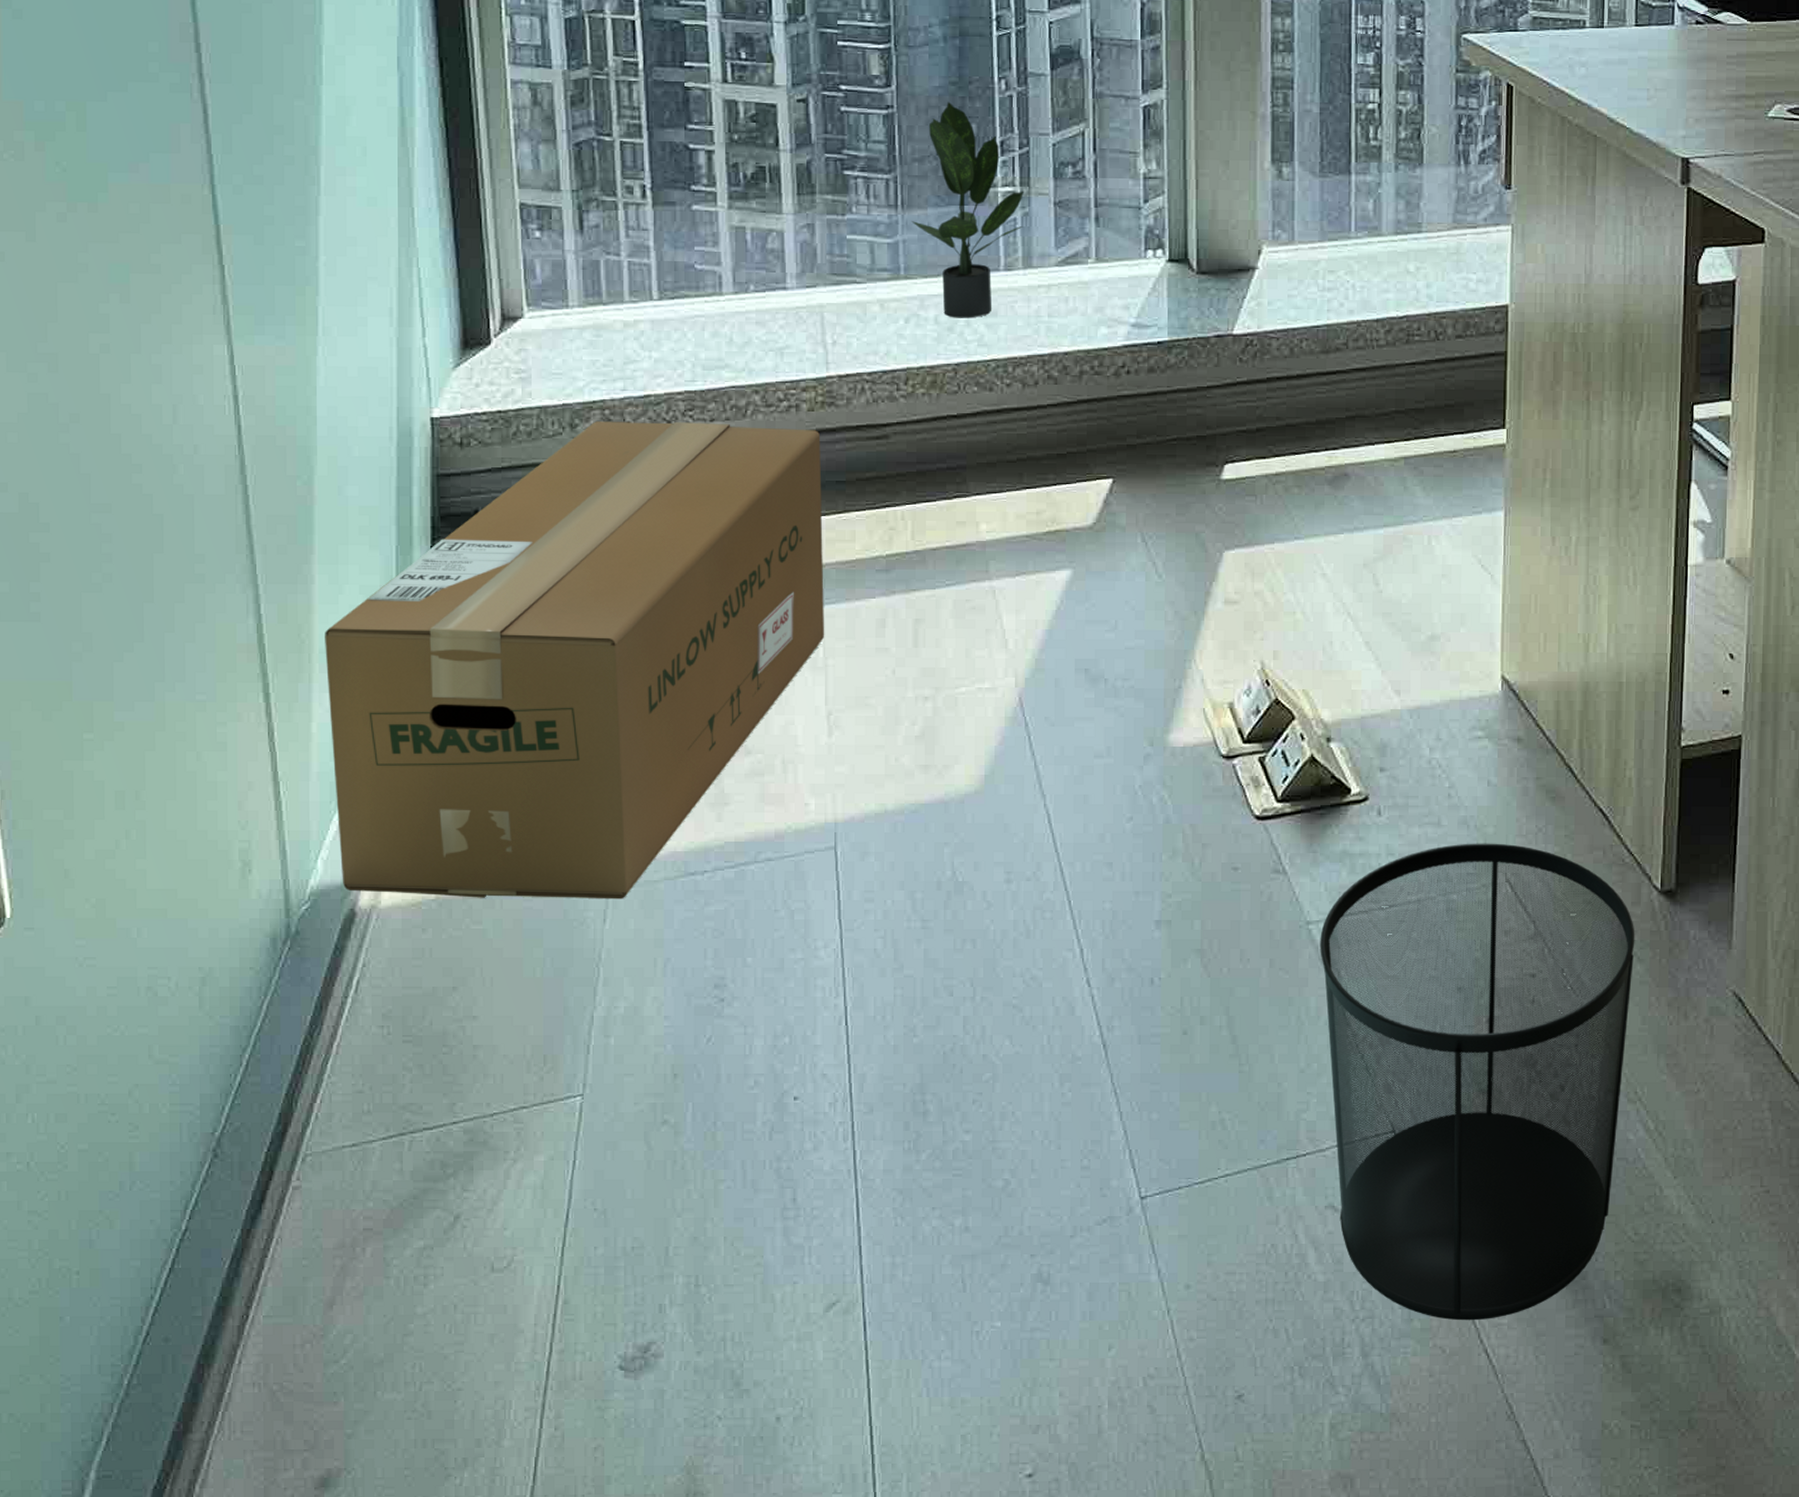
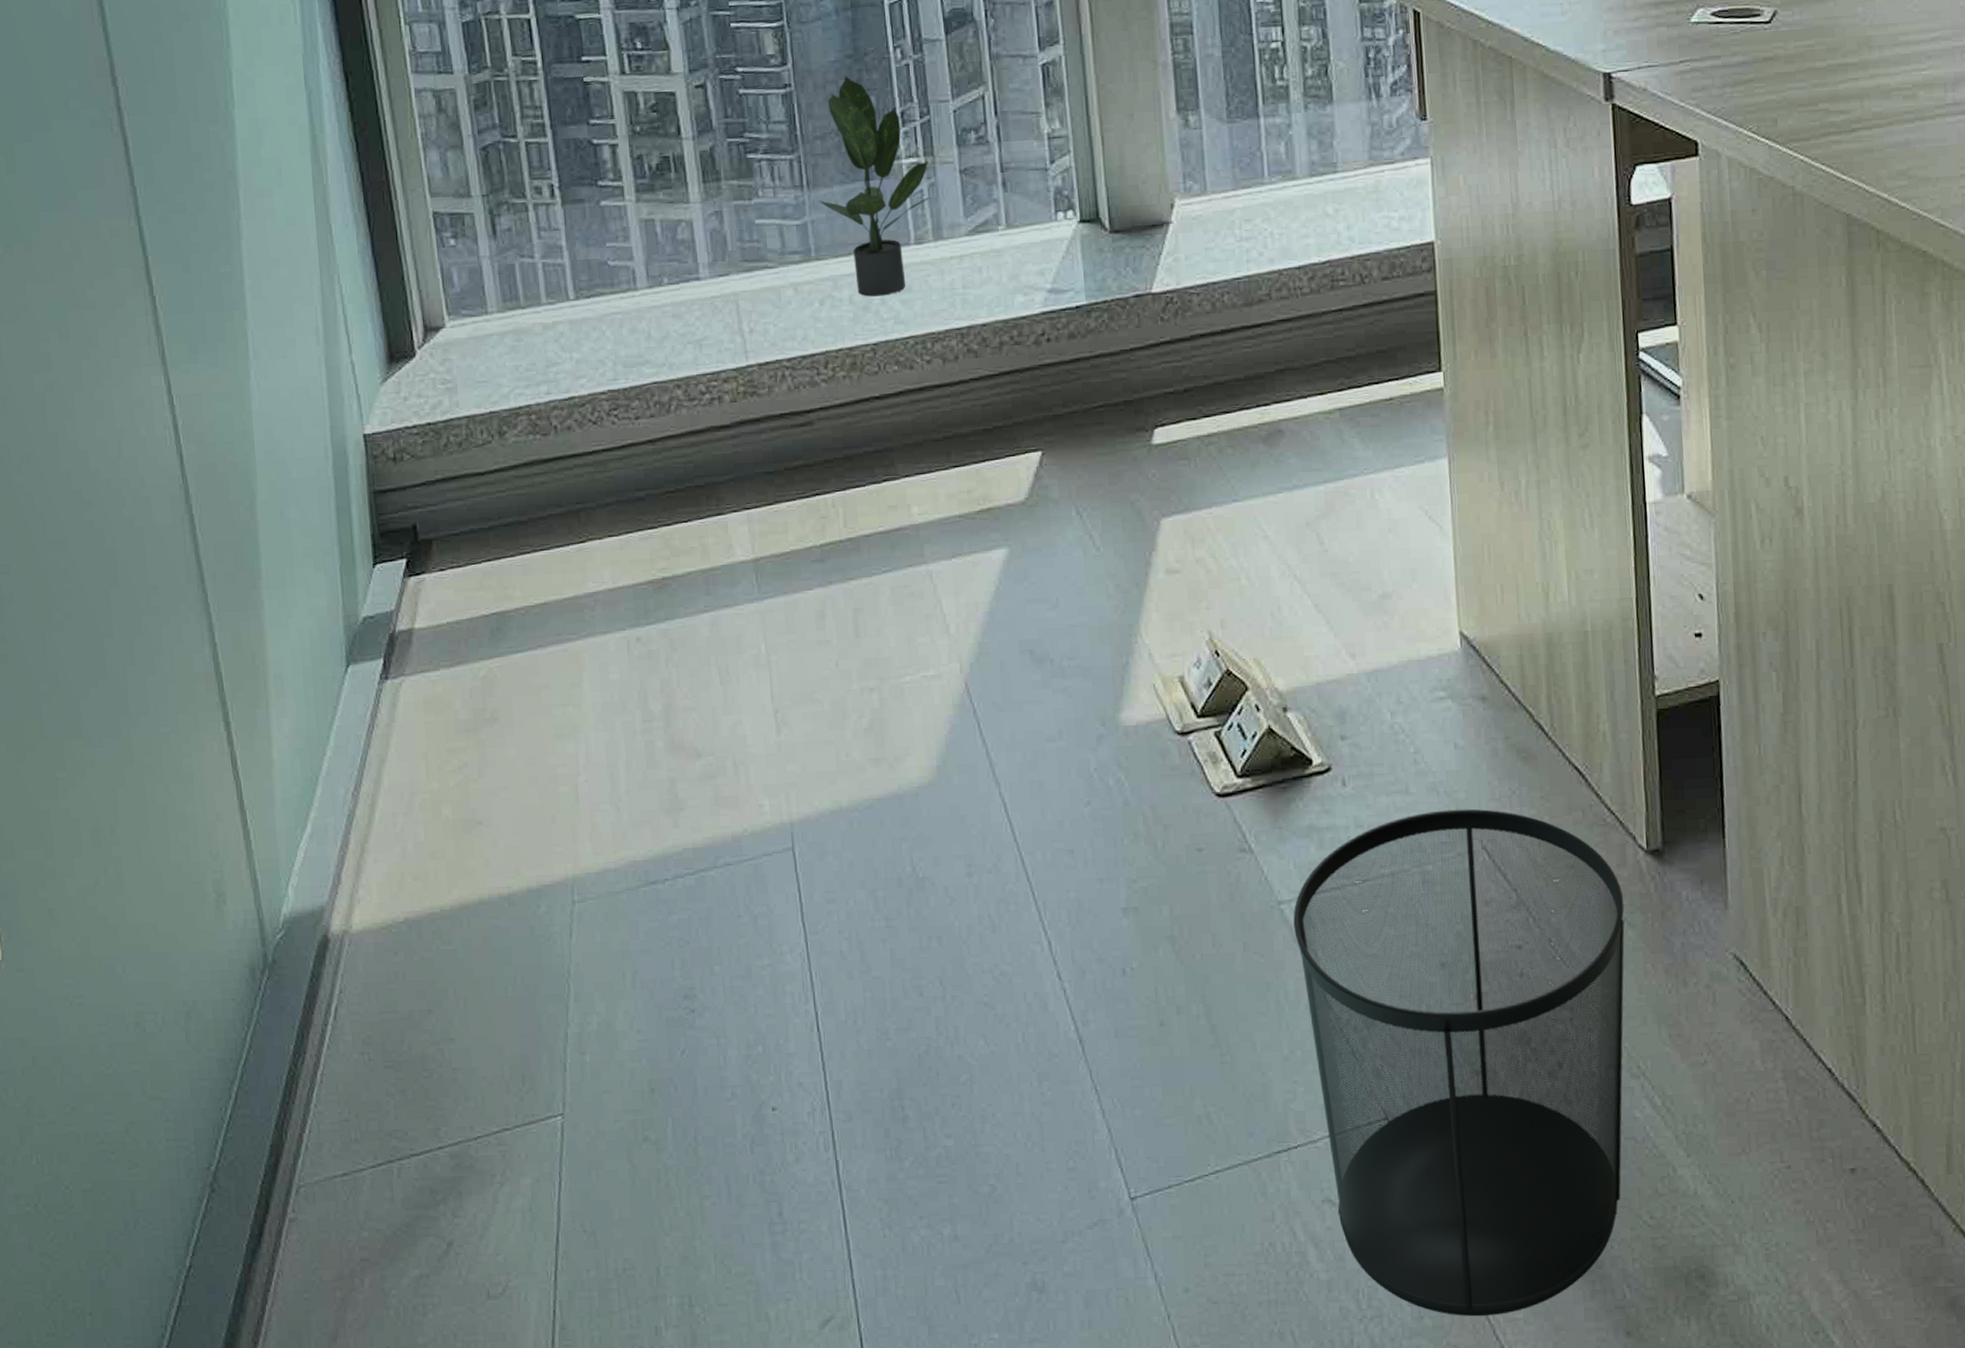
box: present [325,421,825,900] -> none [278,420,766,918]

